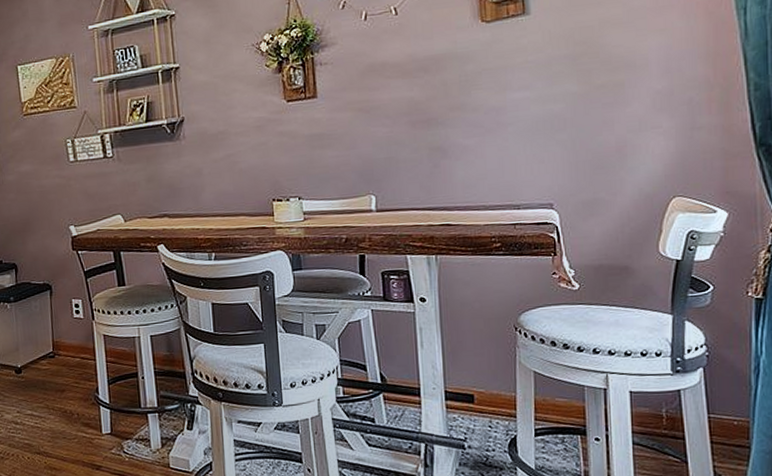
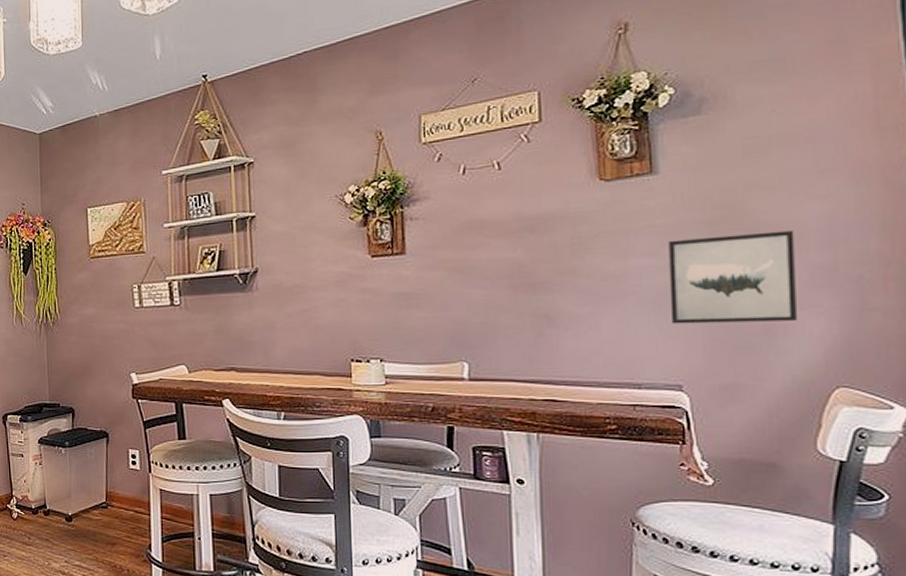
wall art: none [539,61,642,150] -> present [668,230,797,324]

